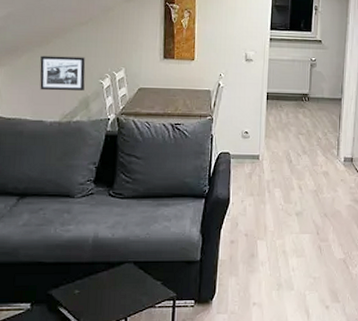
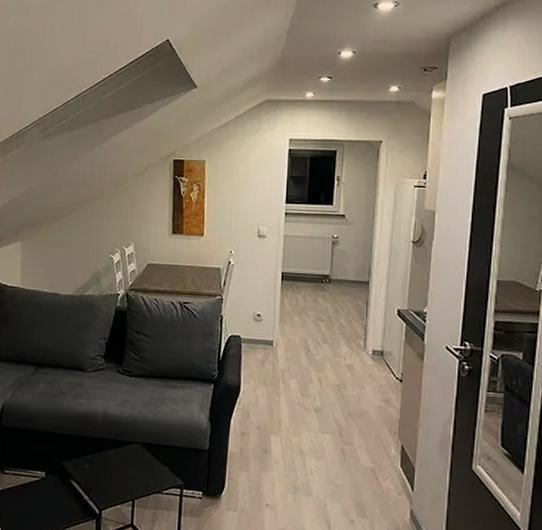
picture frame: present [39,55,86,91] -> none [55,230,97,265]

